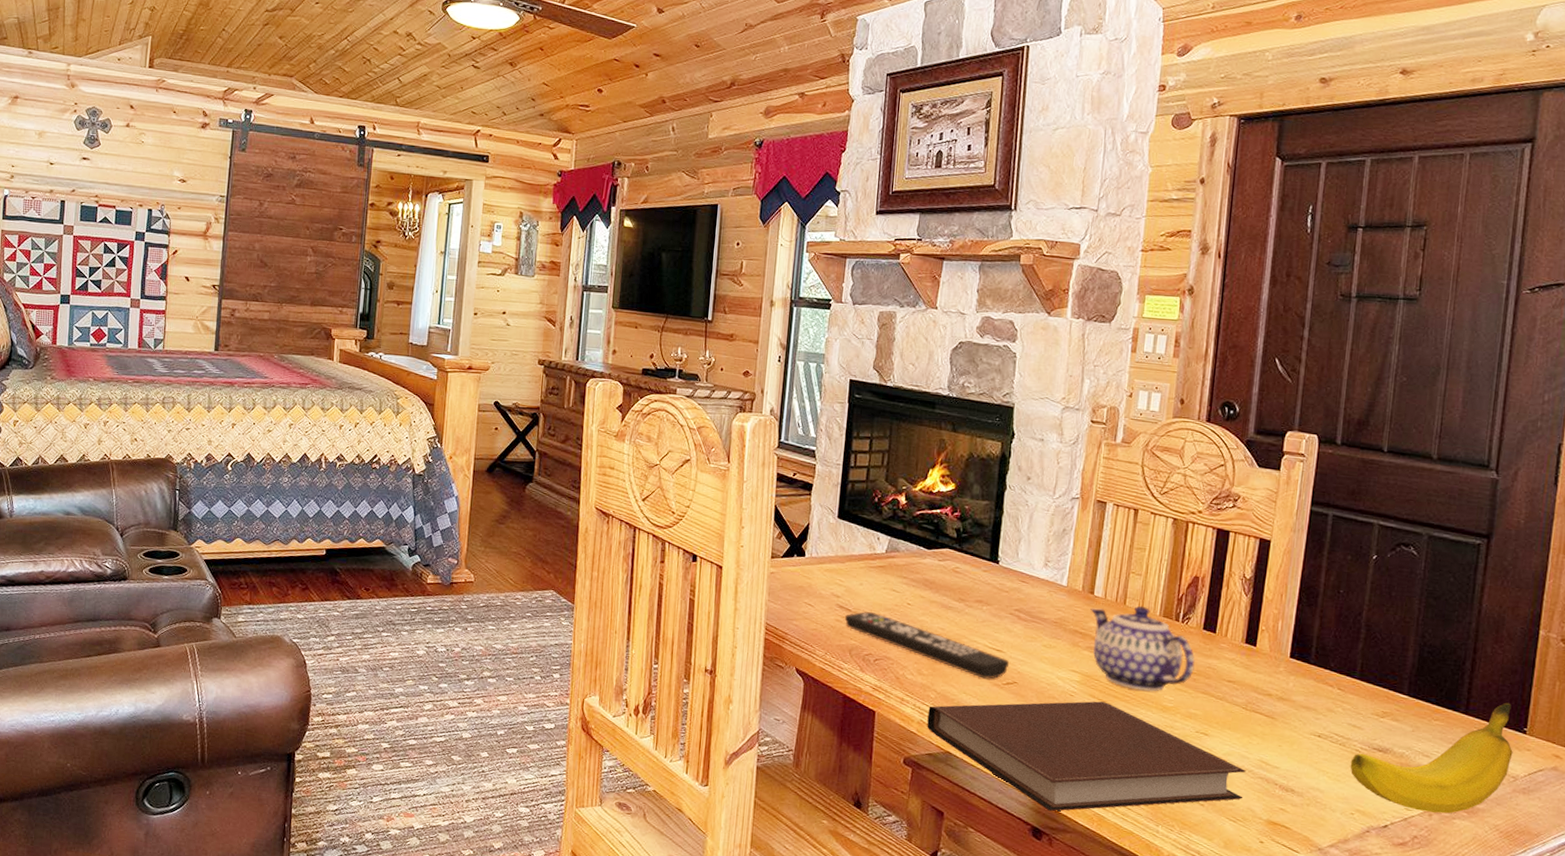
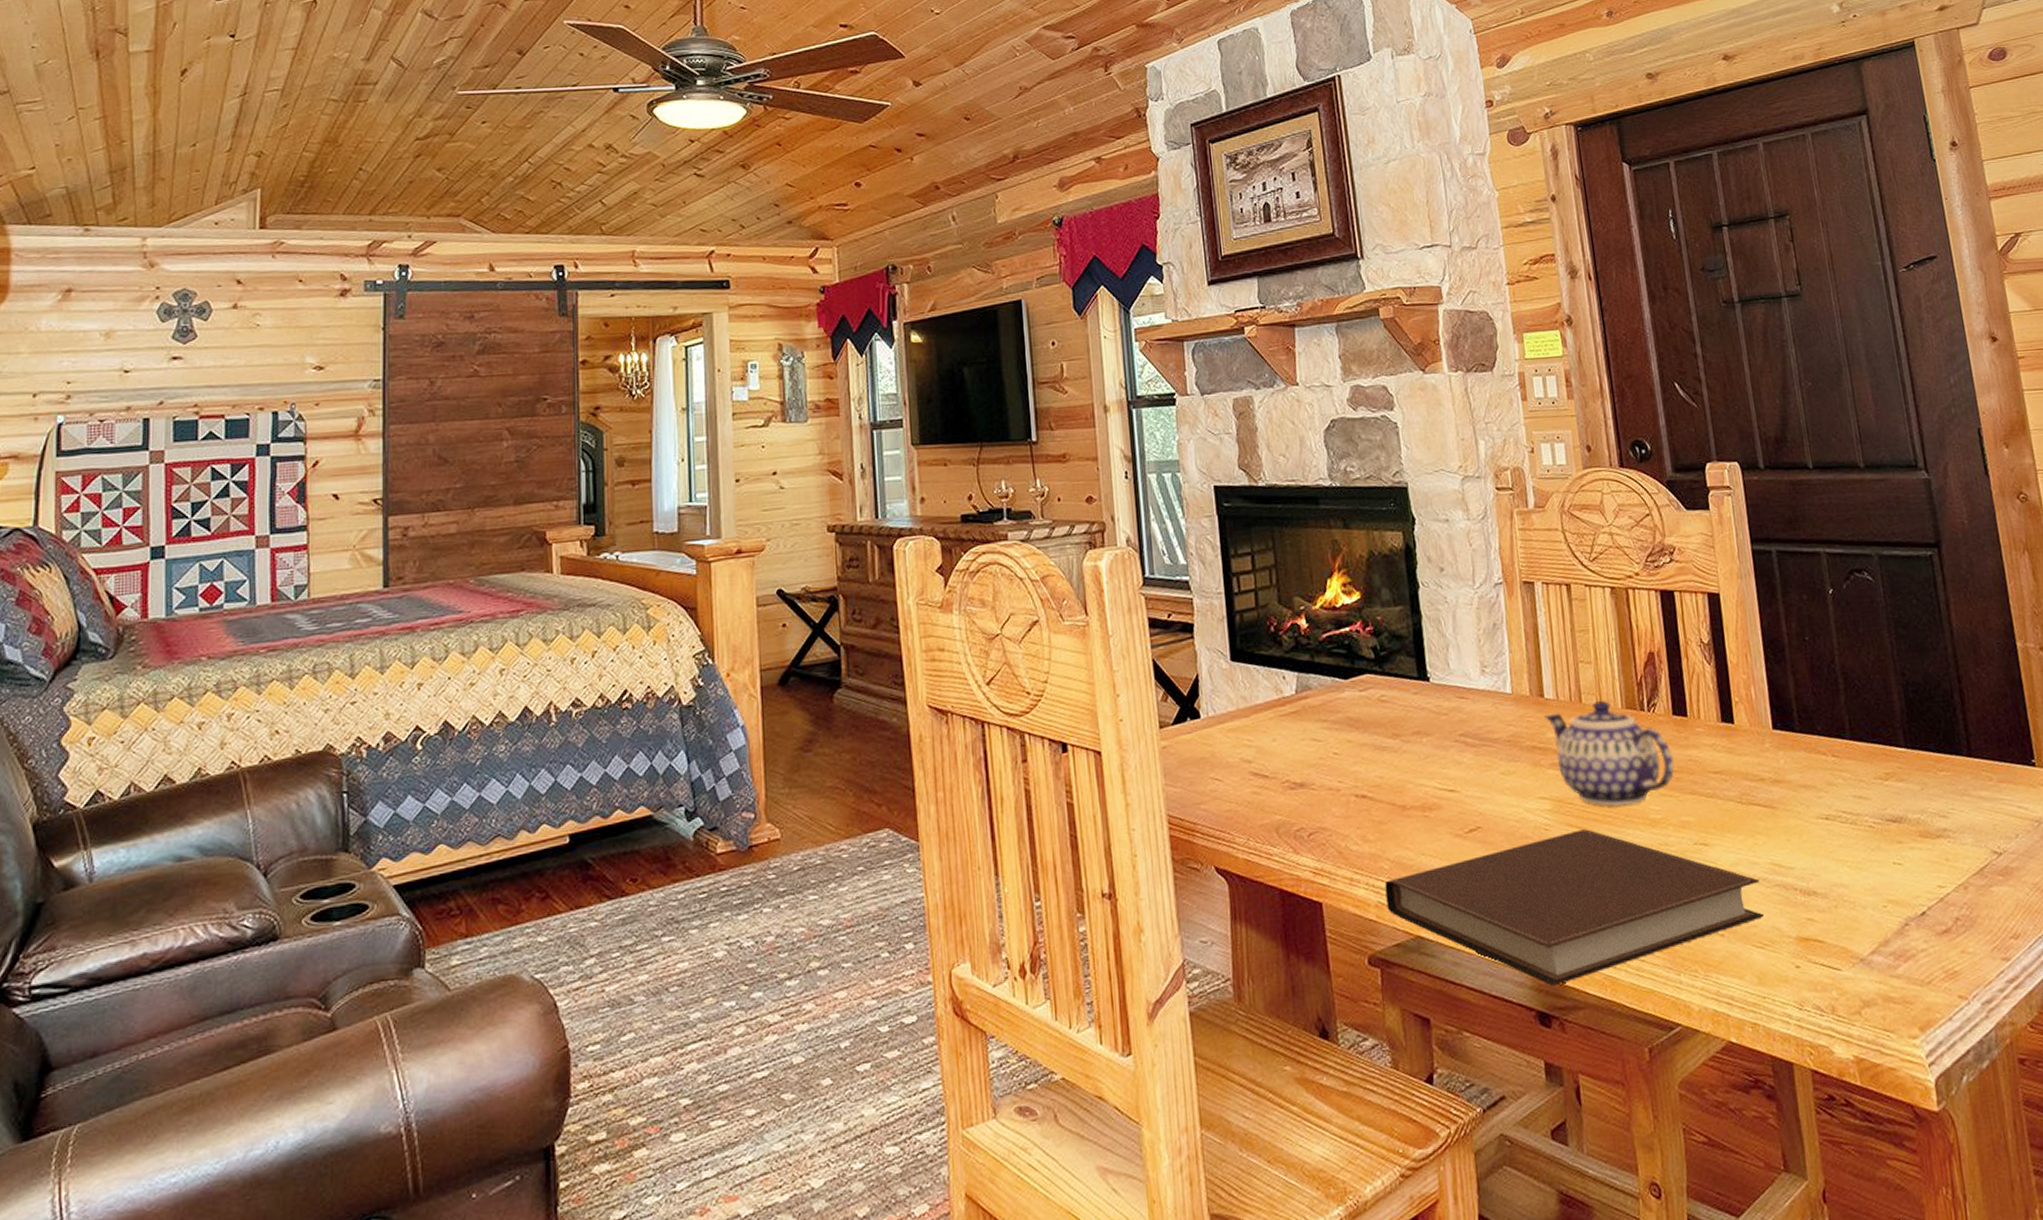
remote control: present [844,611,1010,679] -> none [1262,773,1468,831]
fruit: present [1350,702,1513,814] -> none [1867,733,2031,886]

